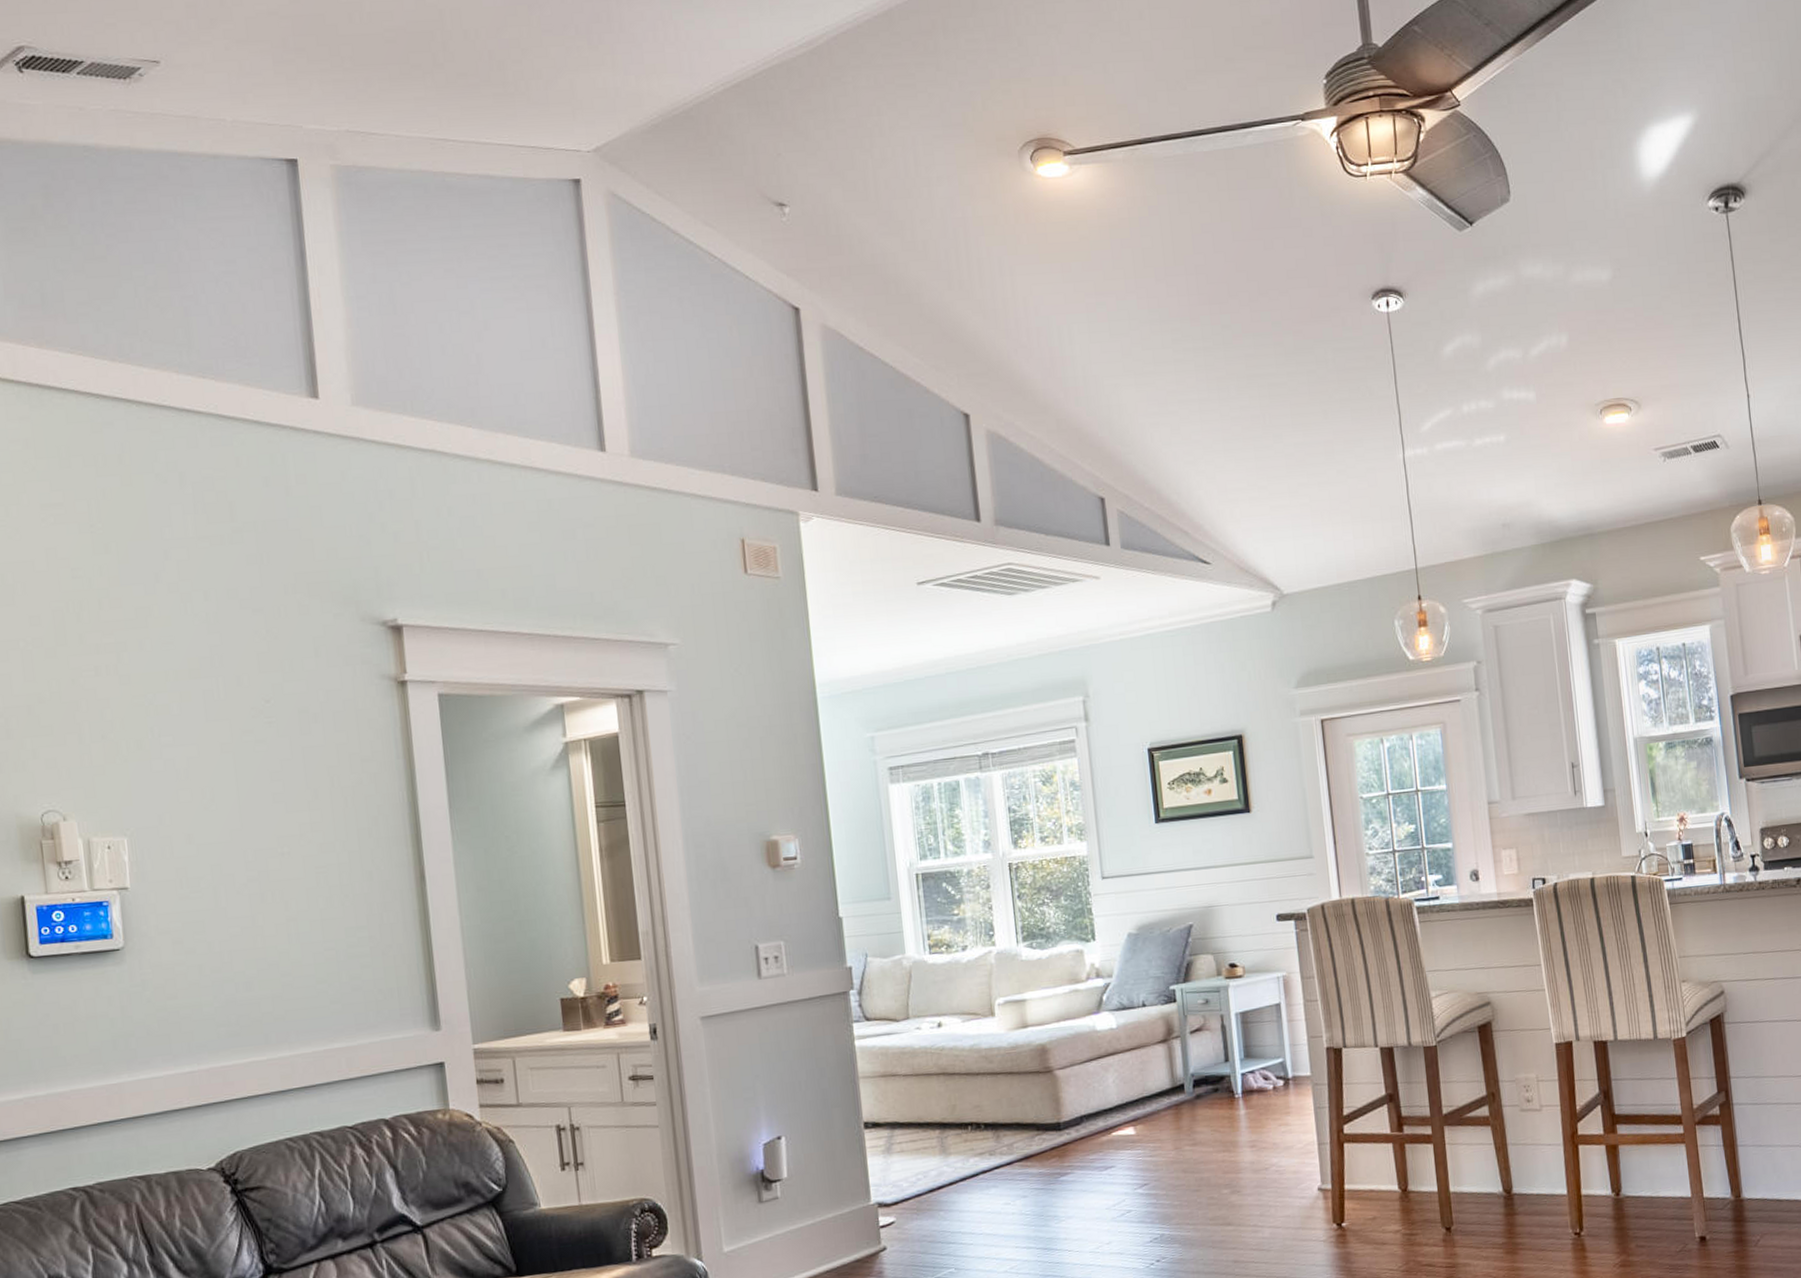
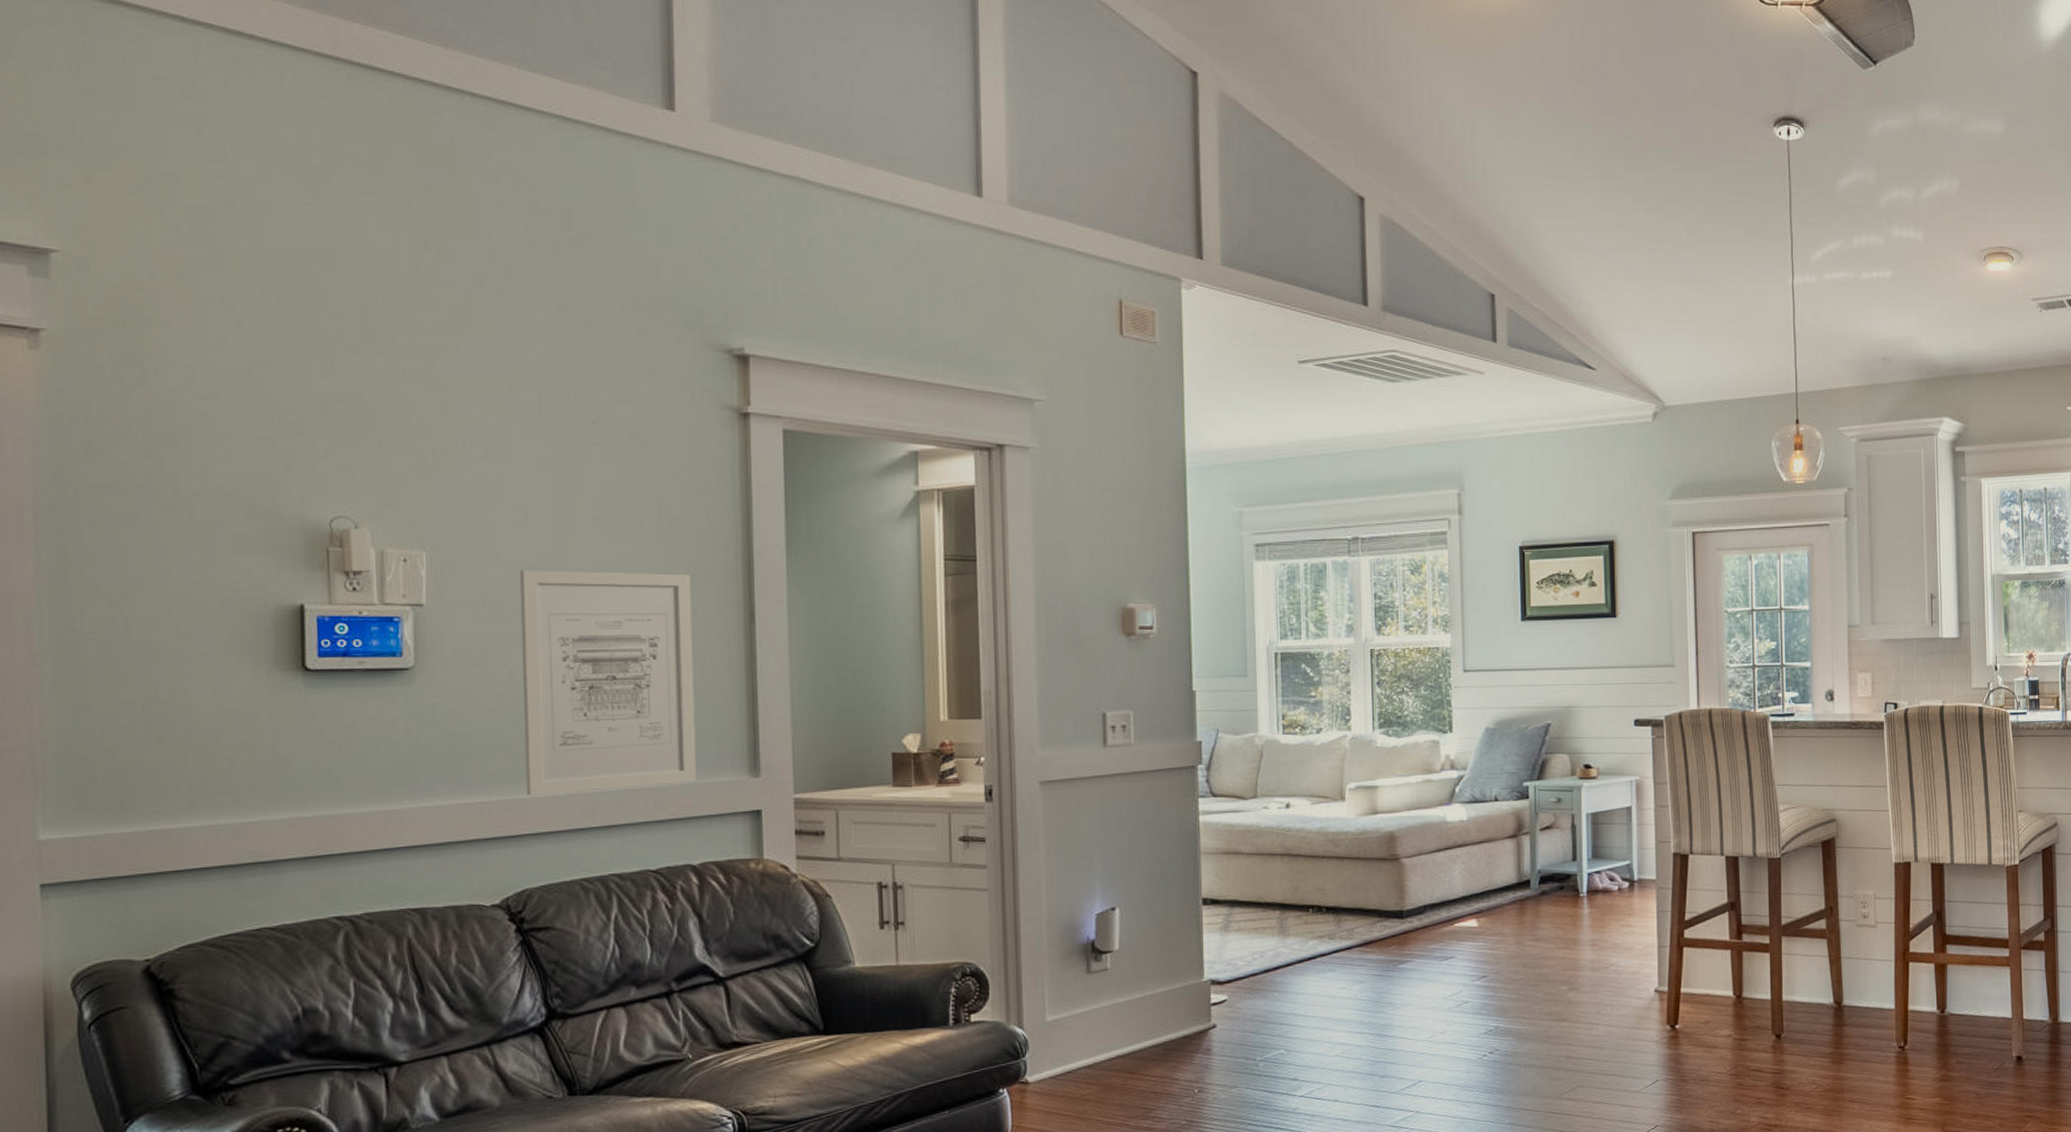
wall art: none [211,840,384,1062] -> present [519,569,697,795]

